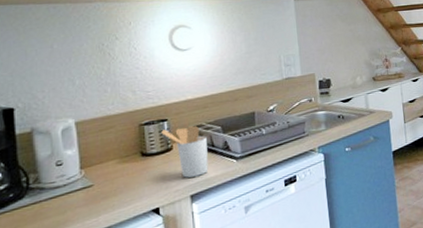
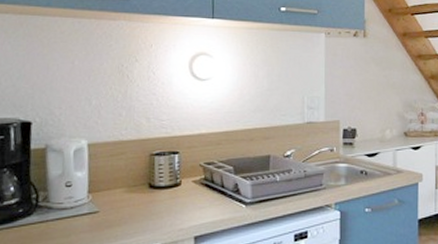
utensil holder: present [161,125,209,178] -> none [171,161,217,217]

